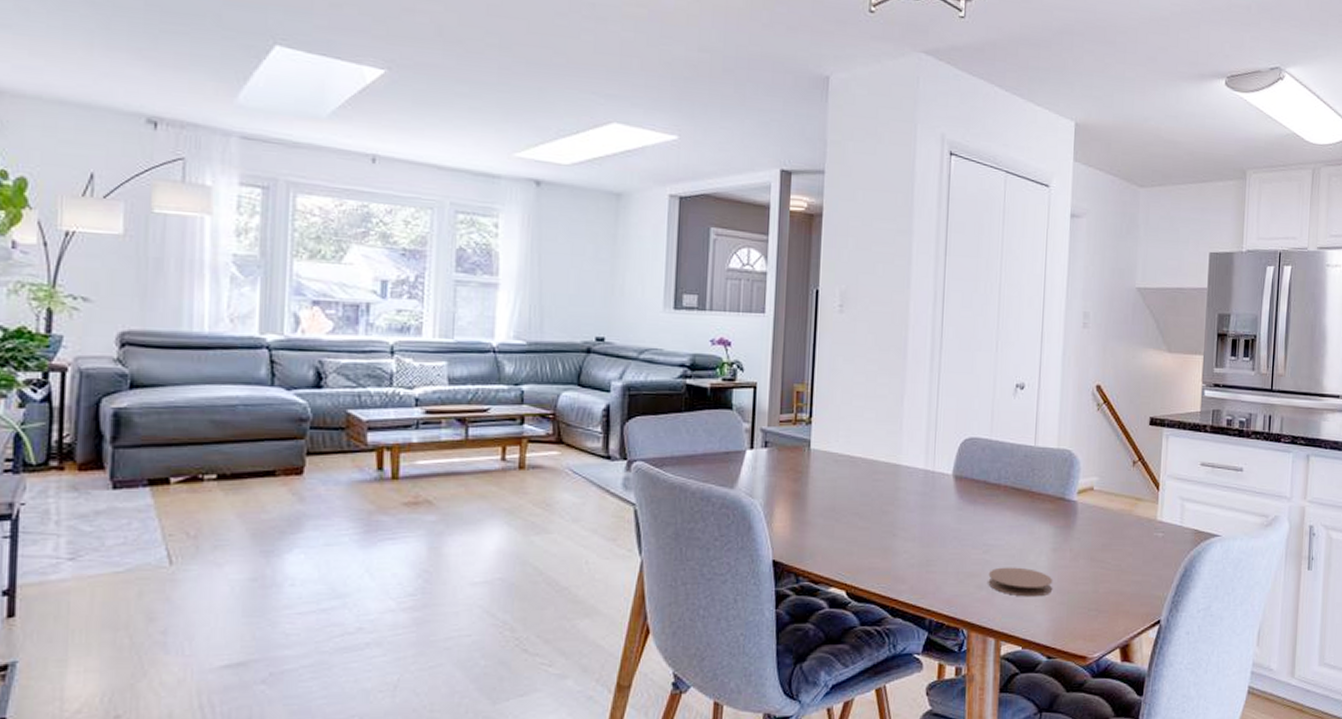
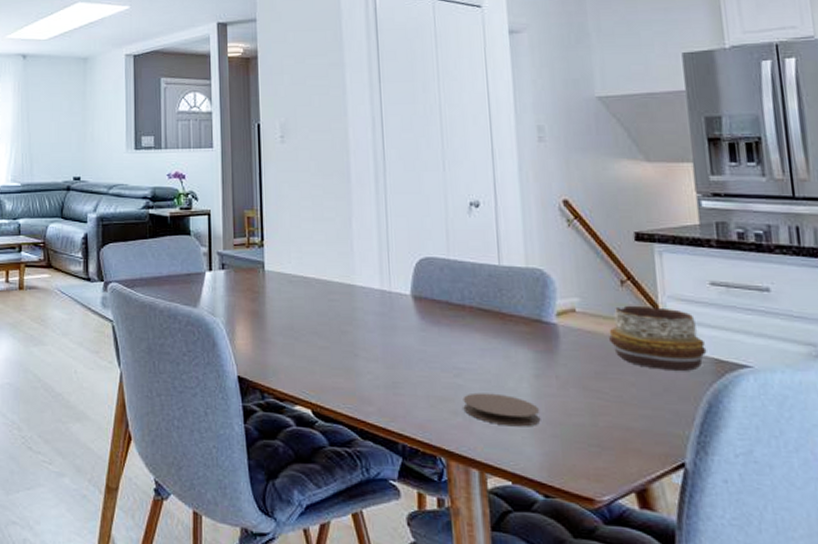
decorative bowl: none [1117,483,1190,541] -> present [609,305,707,371]

